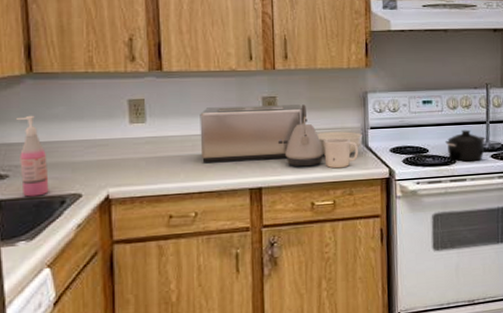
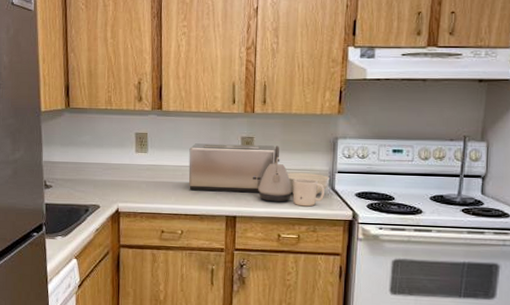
soap dispenser: present [15,115,49,197] -> none [57,141,78,204]
saucepan: present [445,129,486,162] -> none [413,181,458,214]

